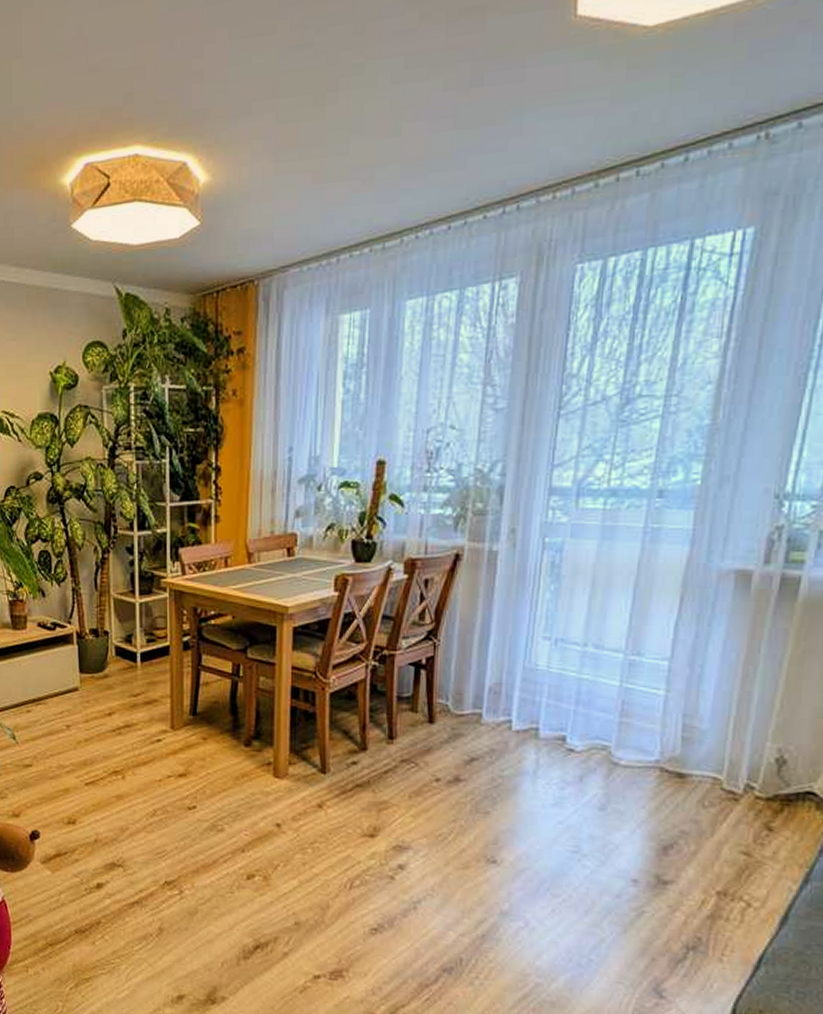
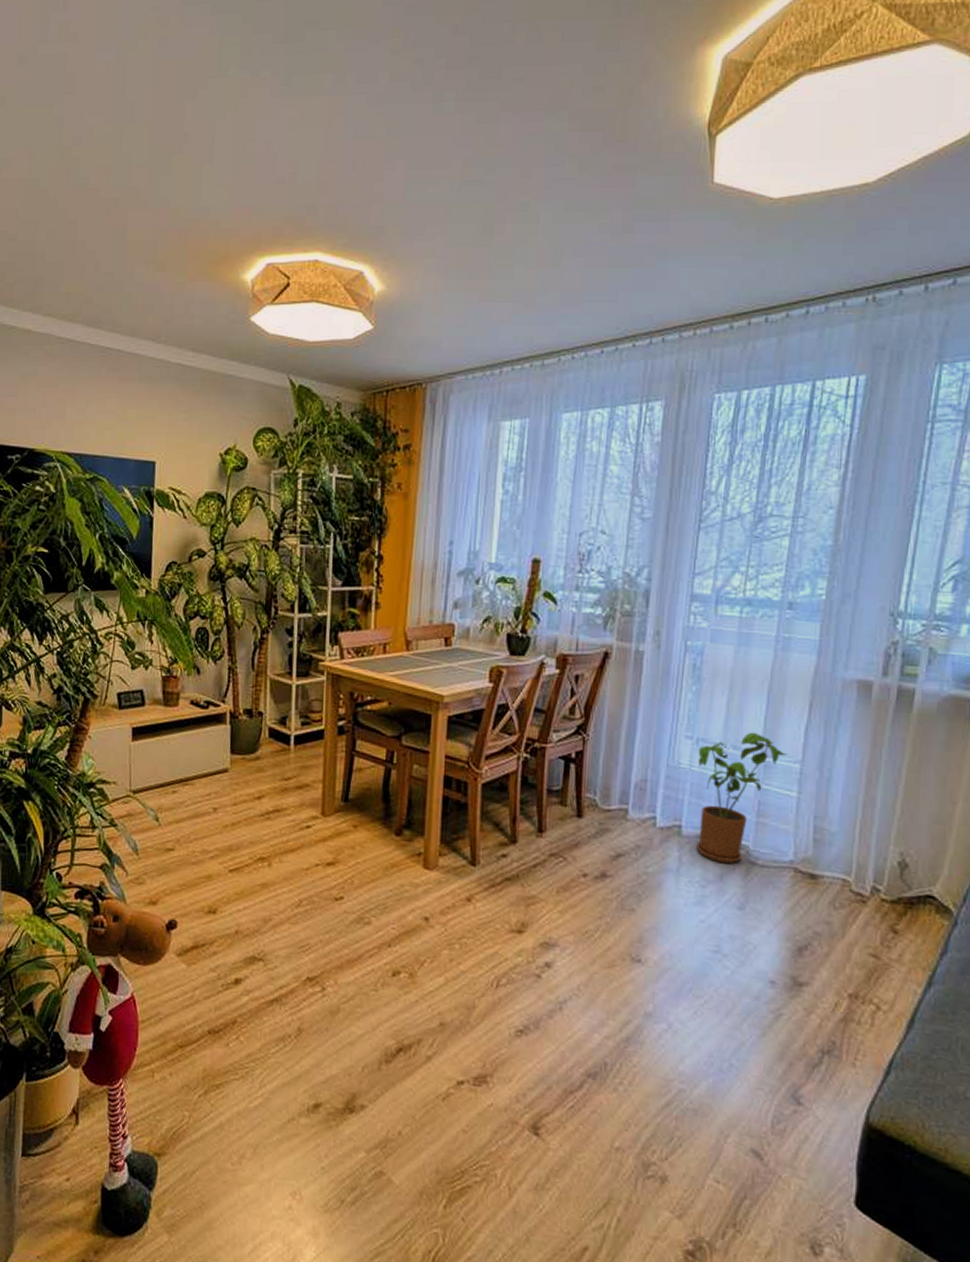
house plant: none [554,630,656,764] -> present [696,732,789,863]

